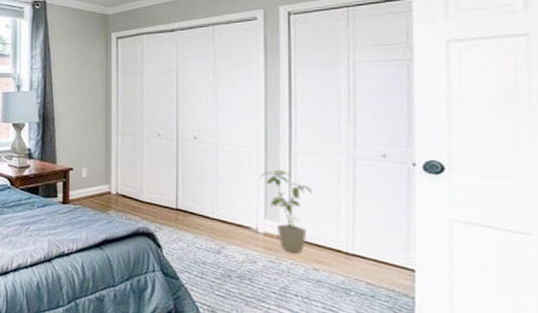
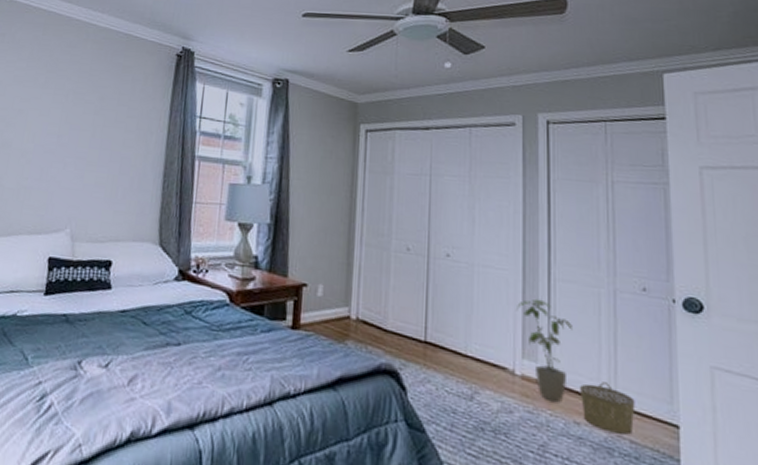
basket: none [319,236,372,278] -> present [580,382,636,435]

